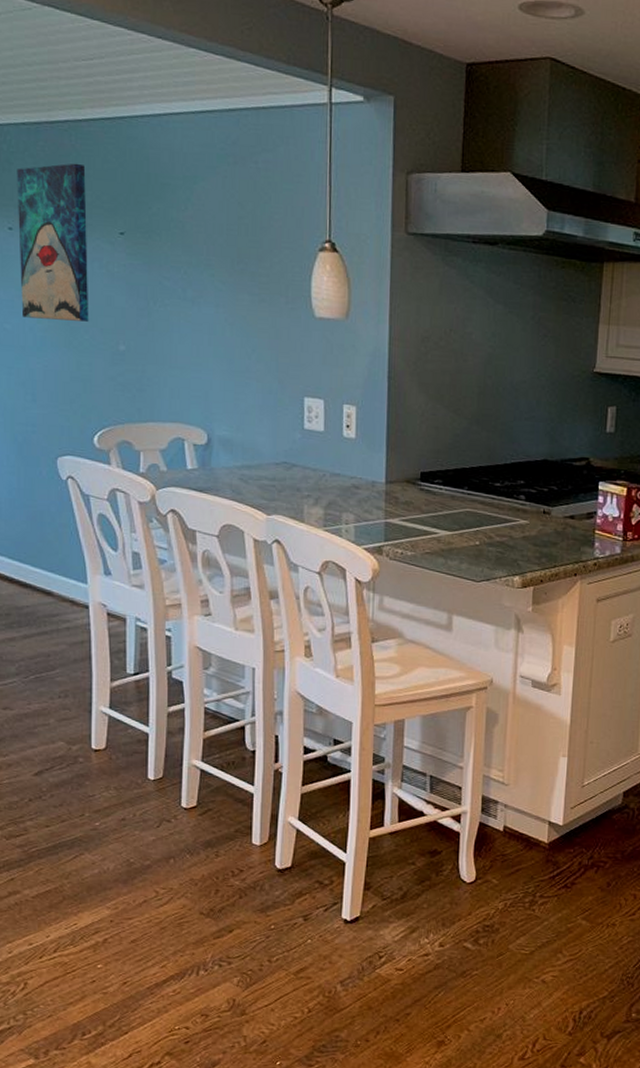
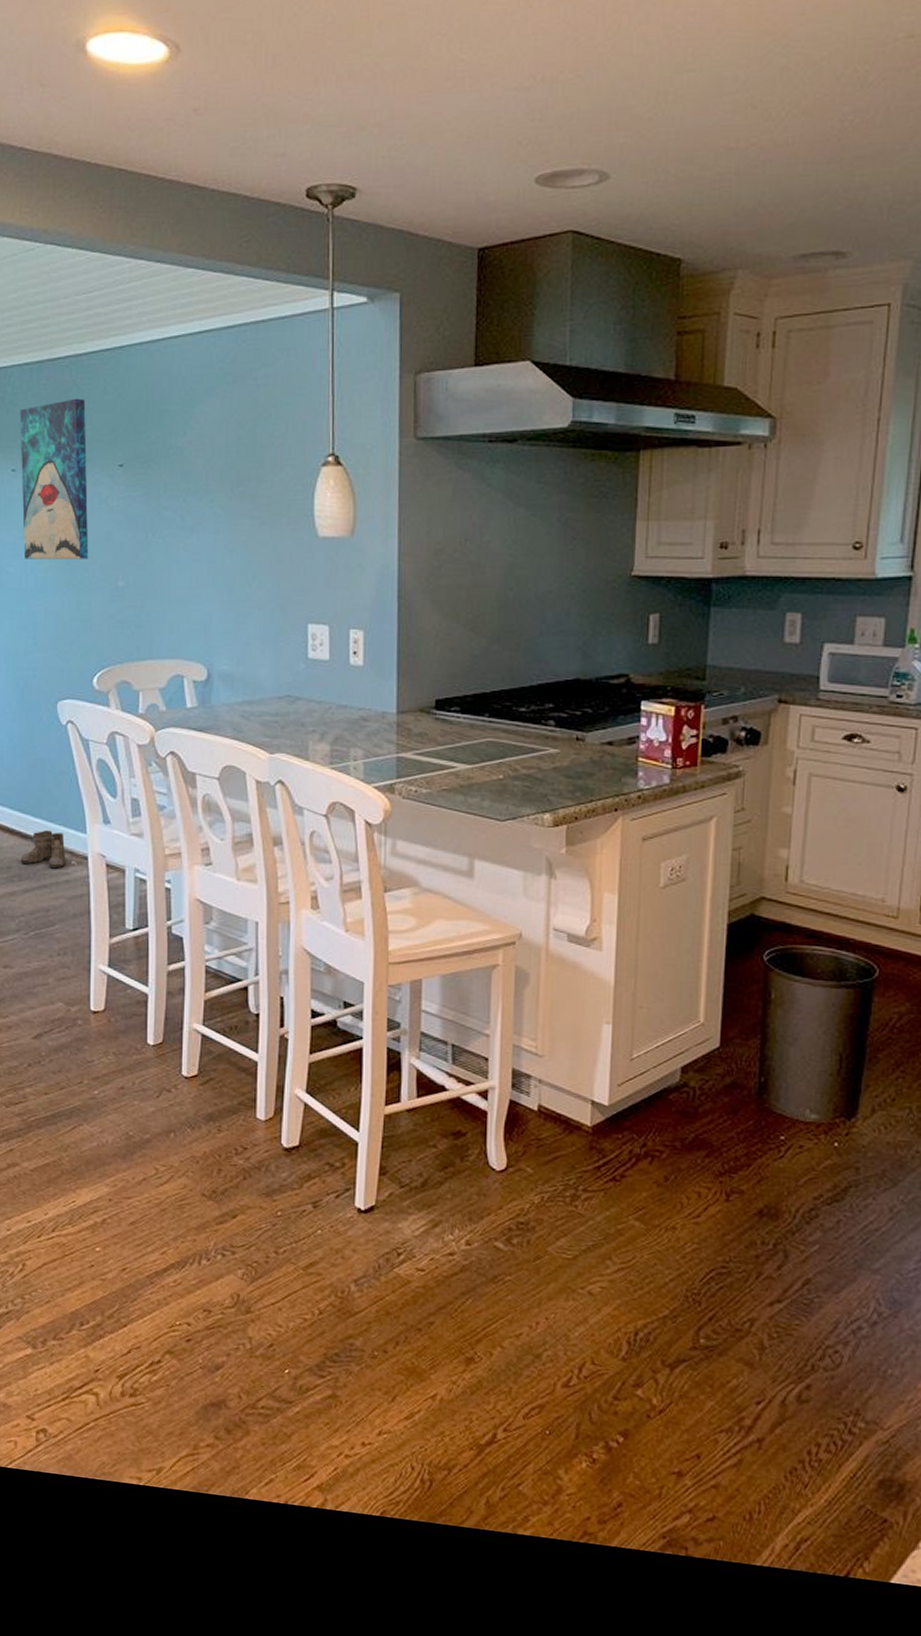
boots: none [20,579,71,616] -> present [20,829,70,869]

